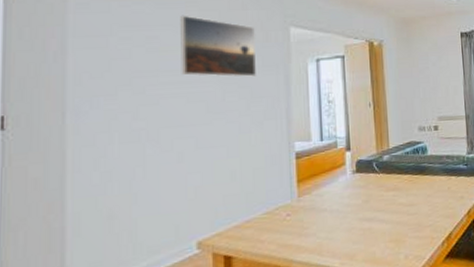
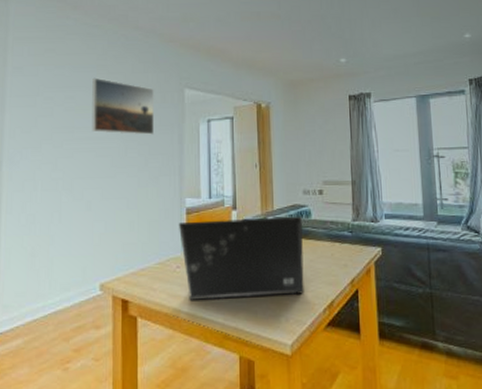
laptop: none [288,152,423,249] -> present [179,216,304,300]

